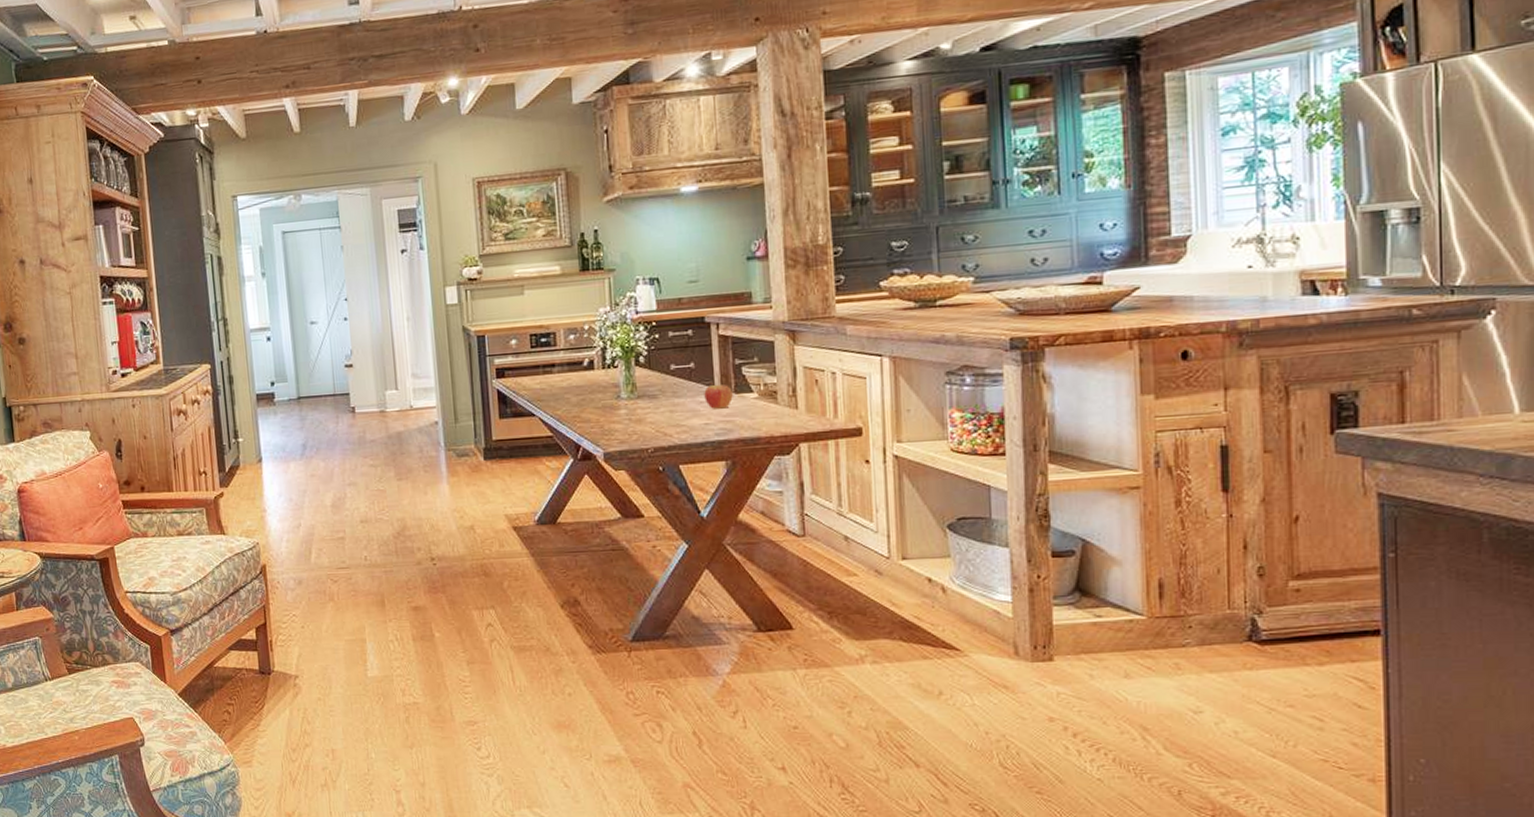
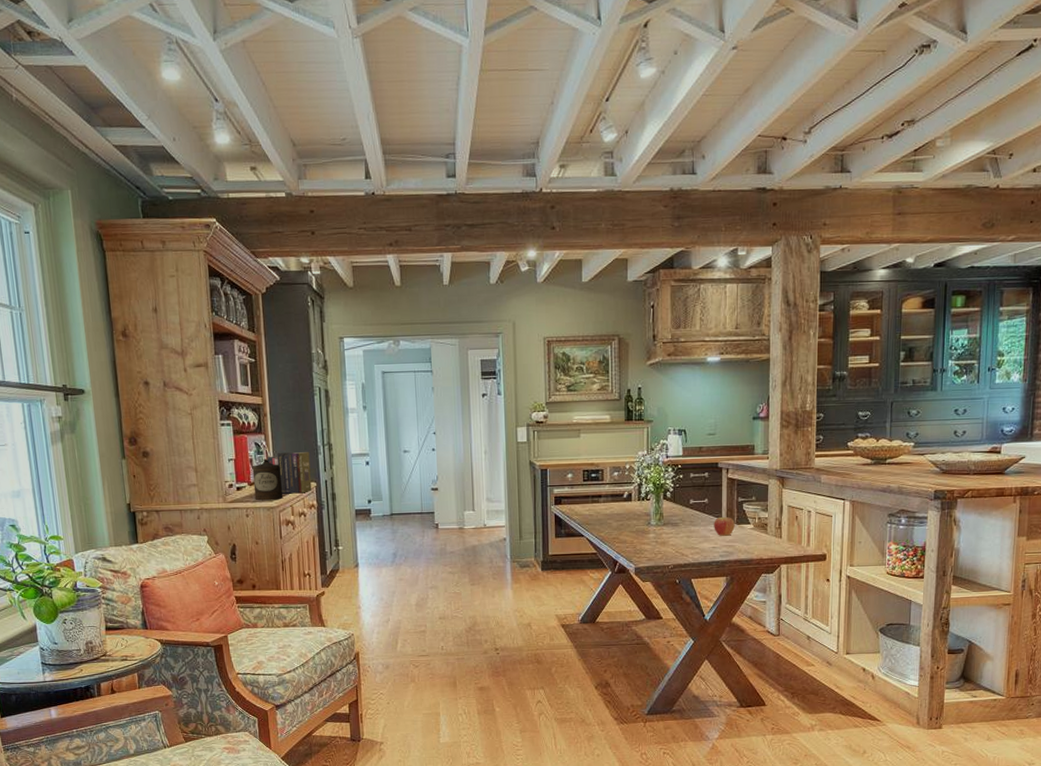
canister: none [138,339,173,388] -> present [252,458,283,501]
books: none [155,329,206,380] -> present [267,451,312,494]

